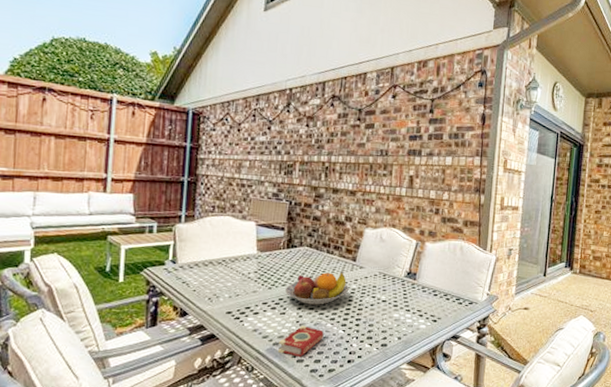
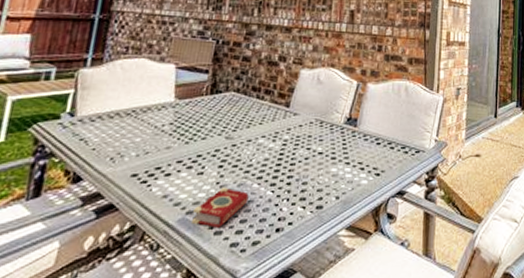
fruit bowl: present [285,272,350,305] -> none [205,120,281,161]

